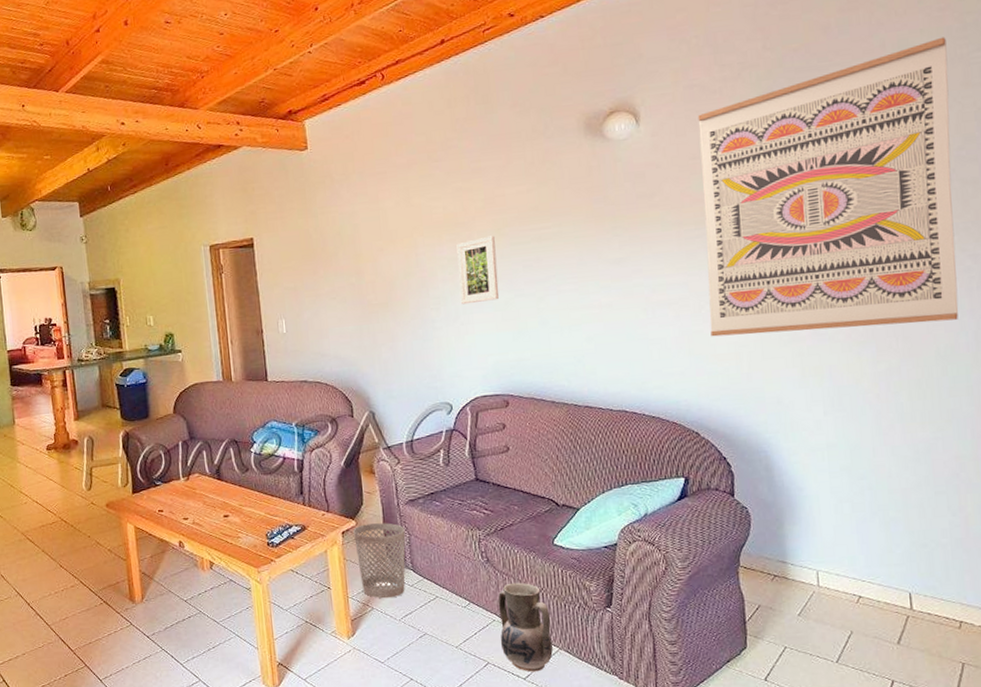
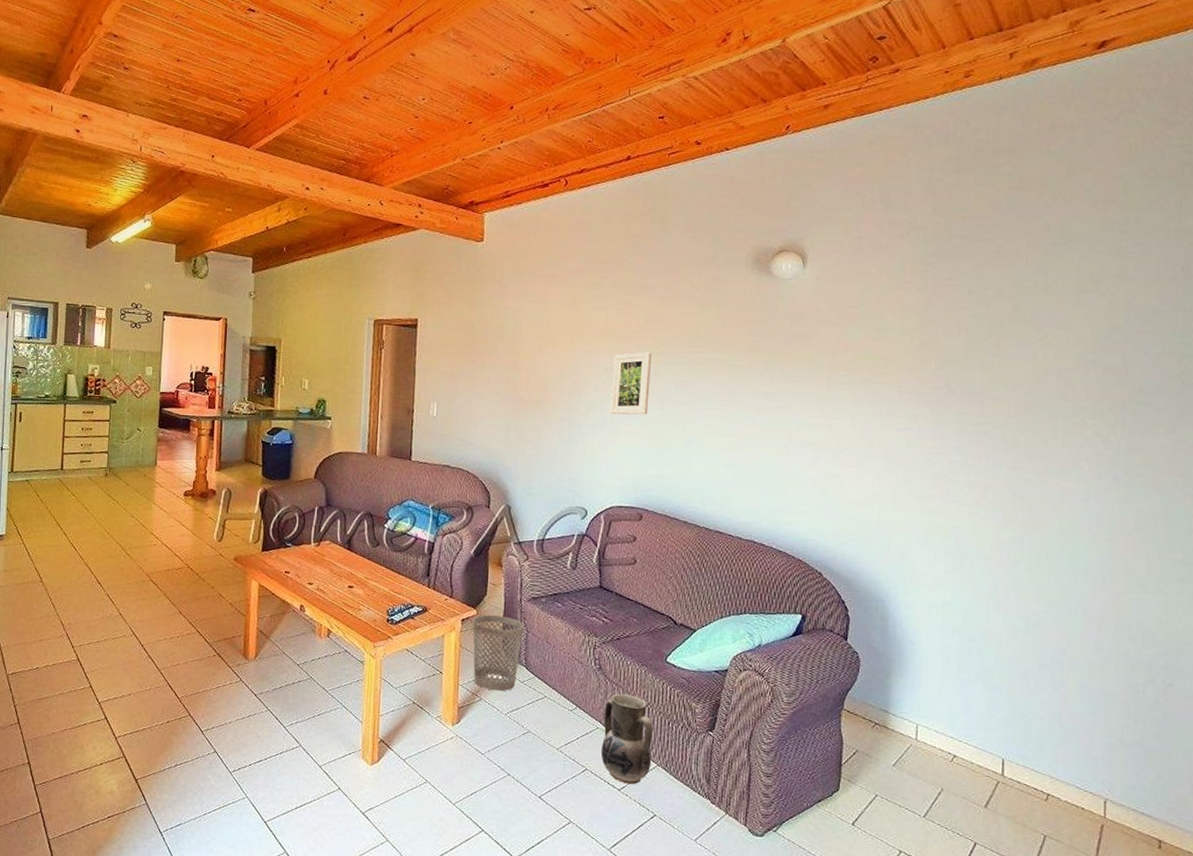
wall art: present [698,37,959,337] -> none [846,228,1107,501]

